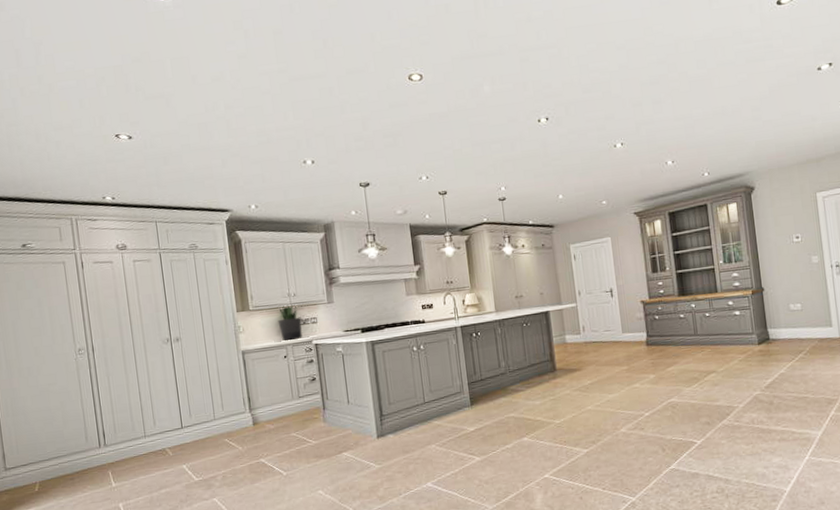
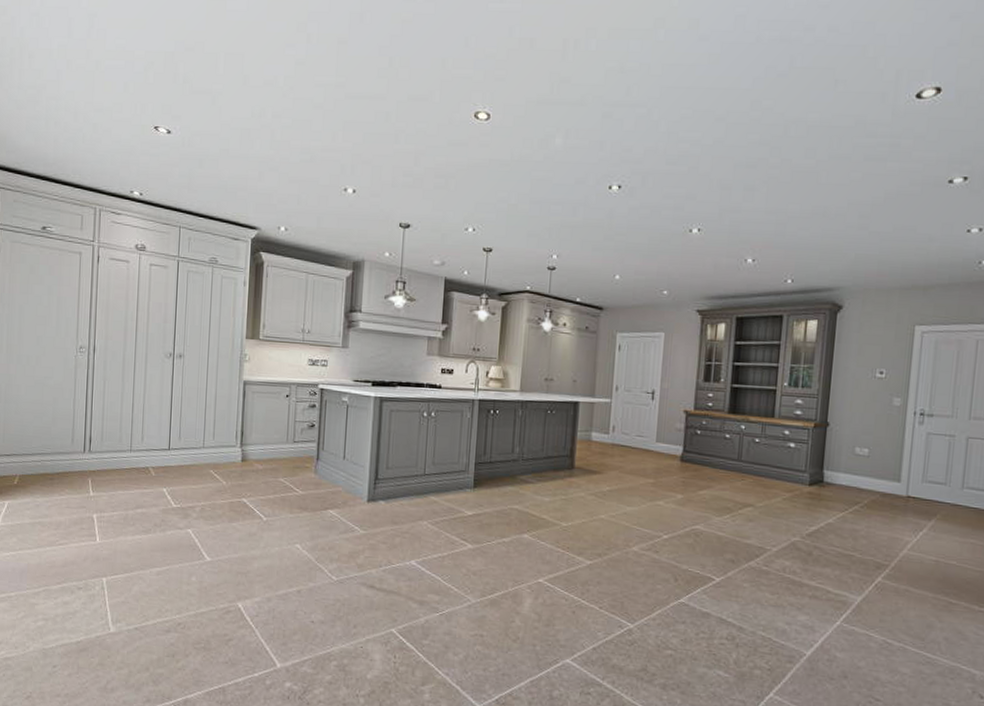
planter: present [277,304,302,341] -> none [286,340,311,380]

